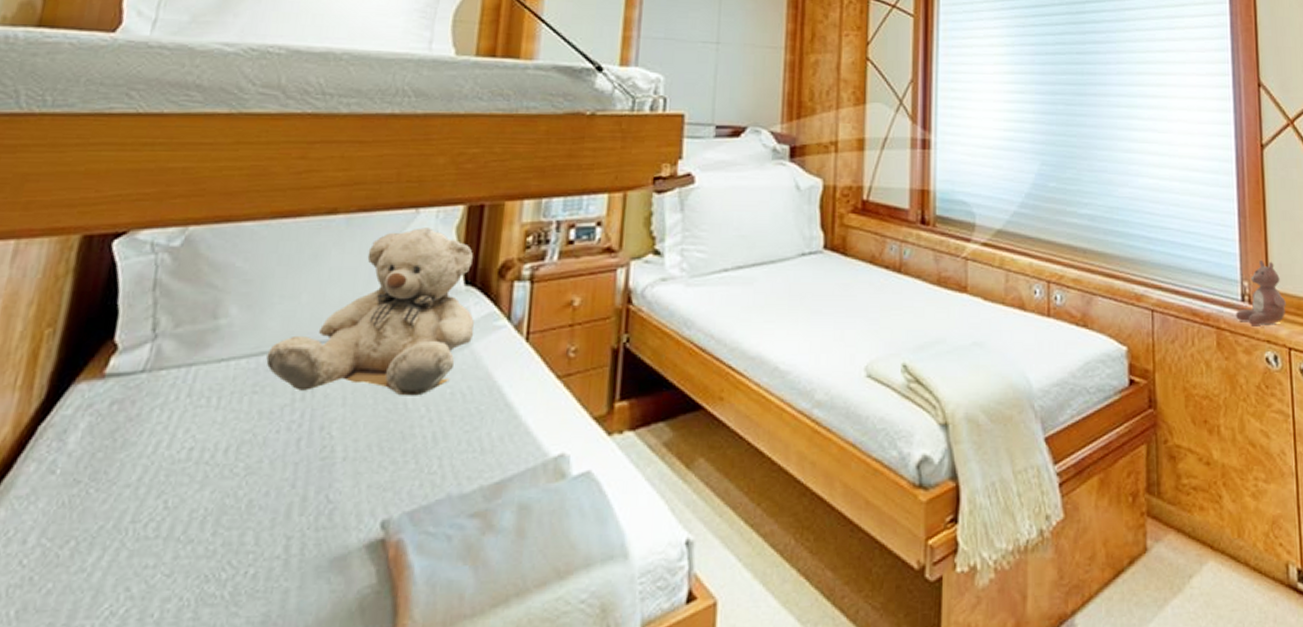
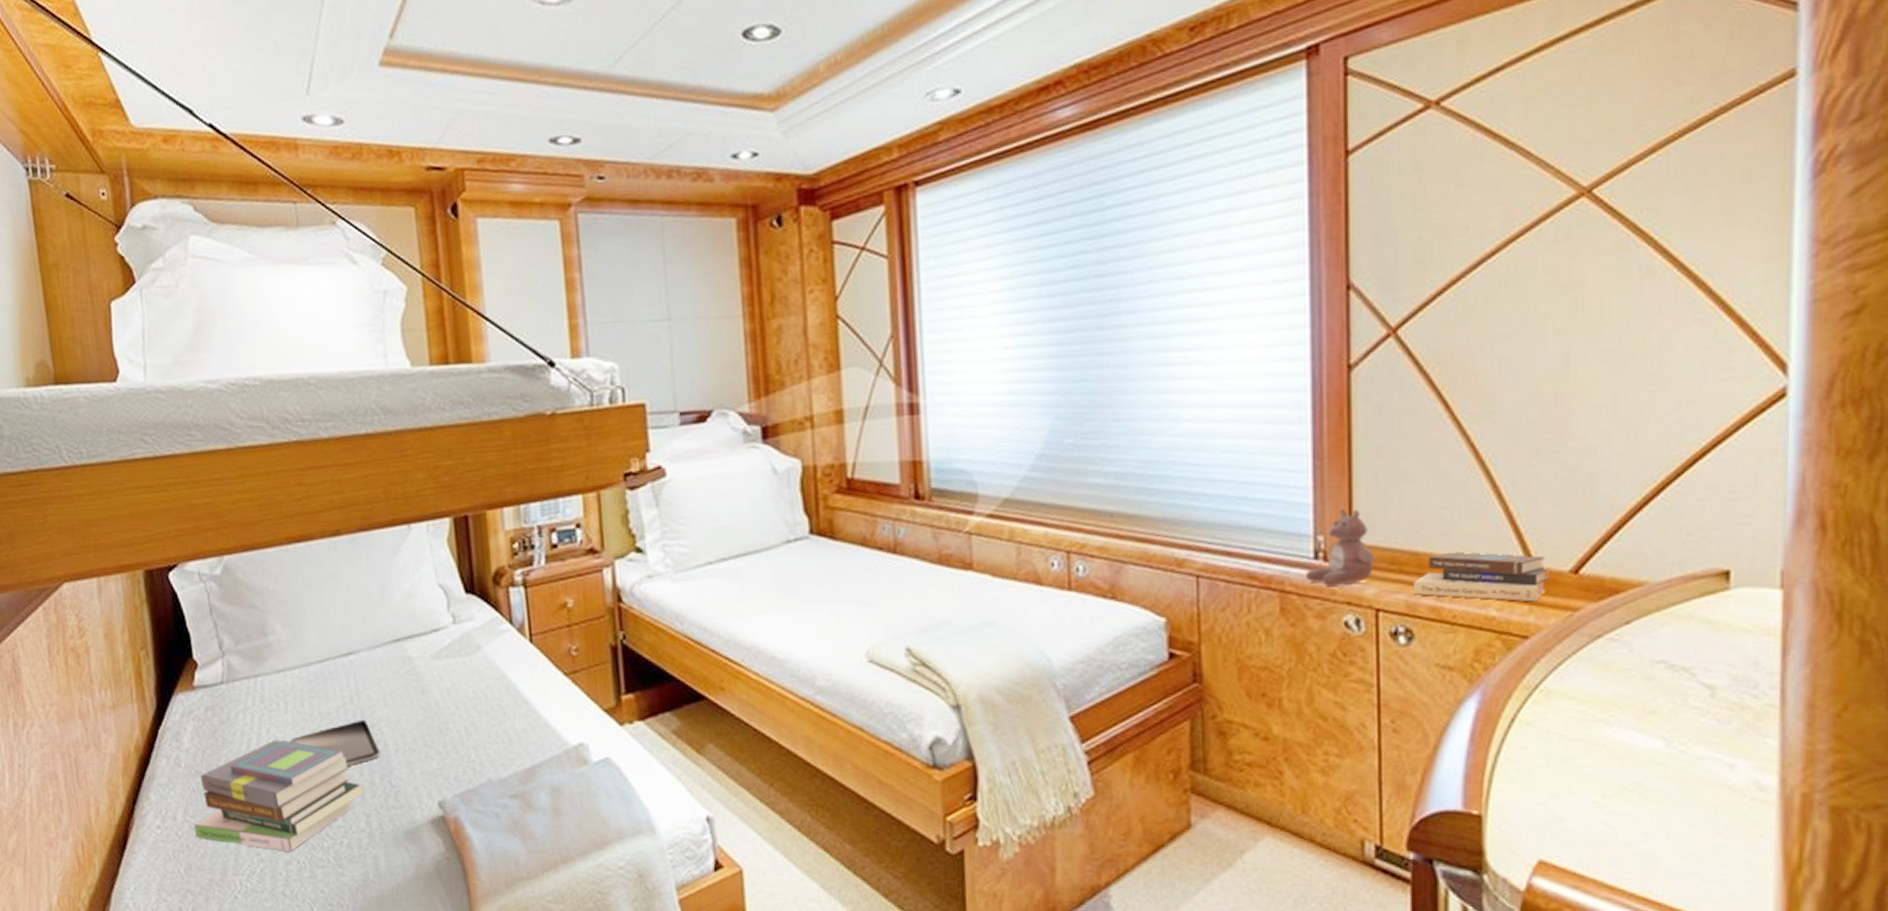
books: none [47,442,290,587] -> present [193,739,363,853]
tablet: none [212,420,324,476] -> present [290,719,380,766]
teddy bear: present [266,227,474,396] -> none [313,542,483,696]

